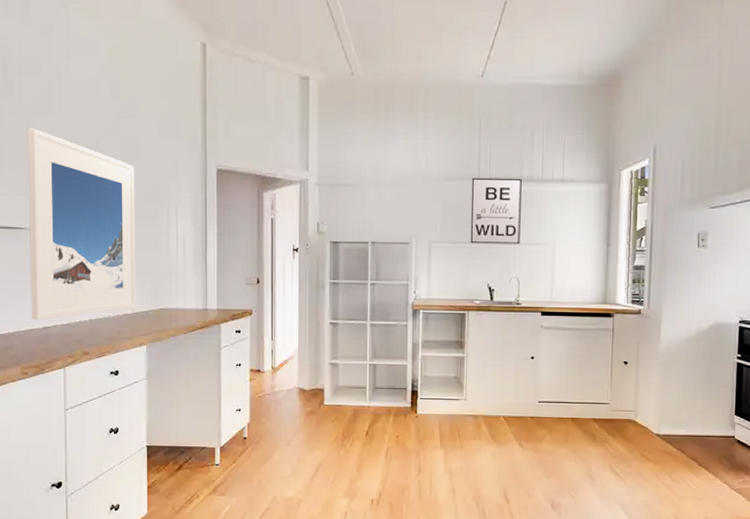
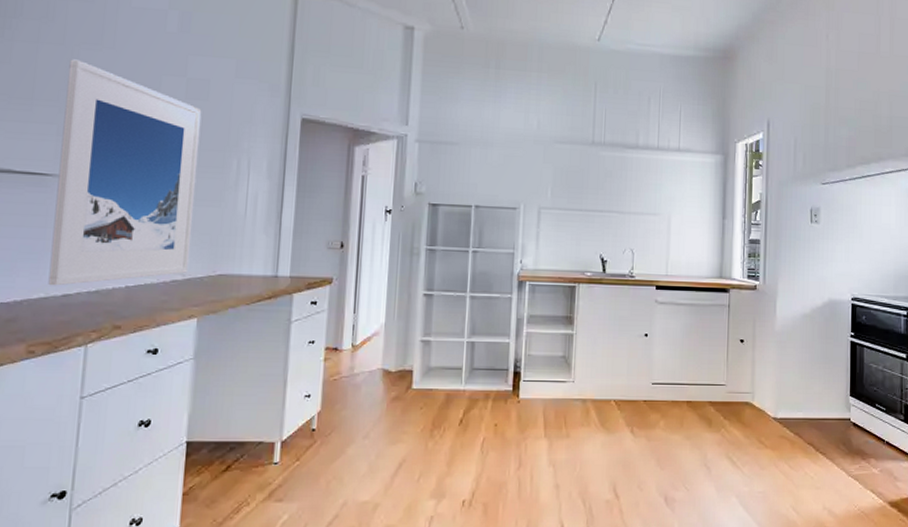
wall art: present [470,177,522,245] -> none [582,142,637,214]

